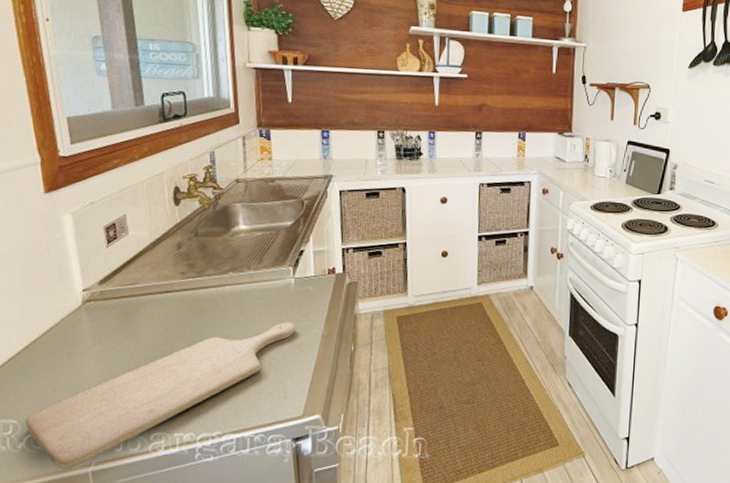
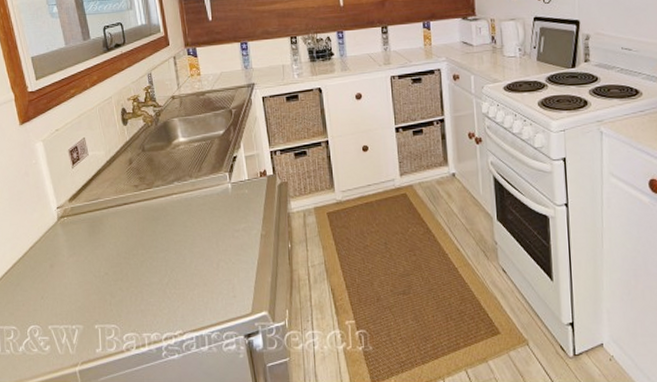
chopping board: present [25,322,295,469] -> none [22,224,237,369]

